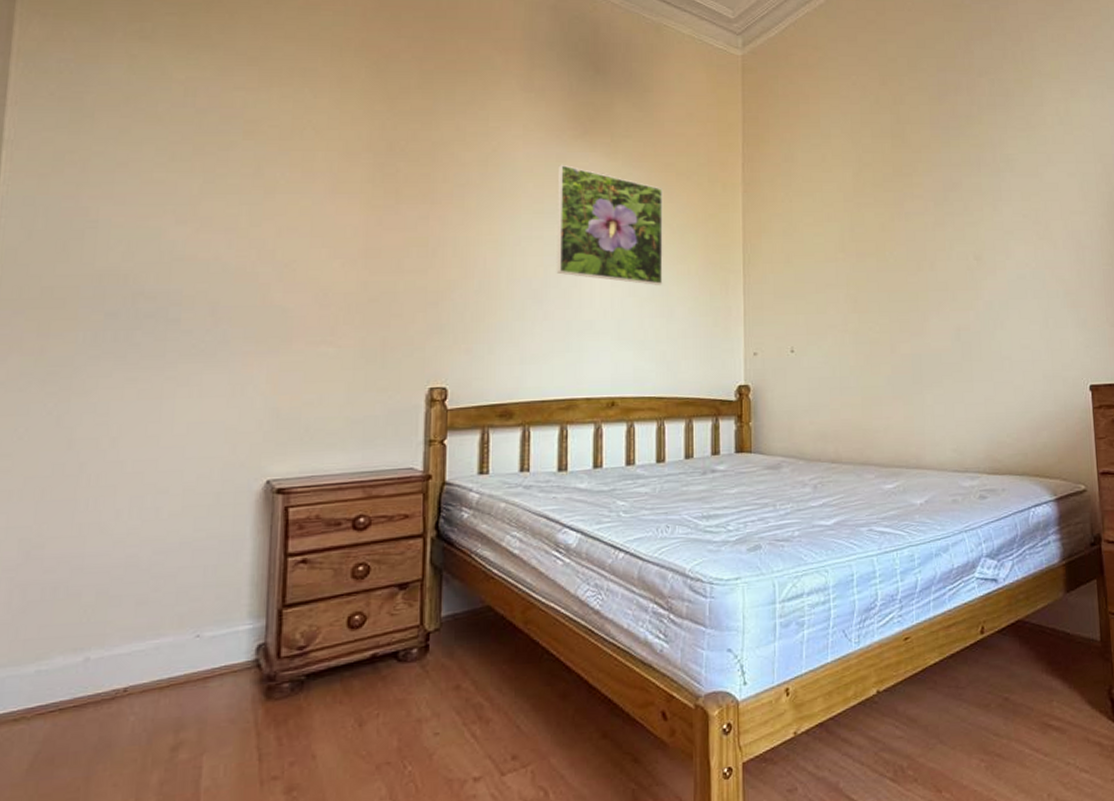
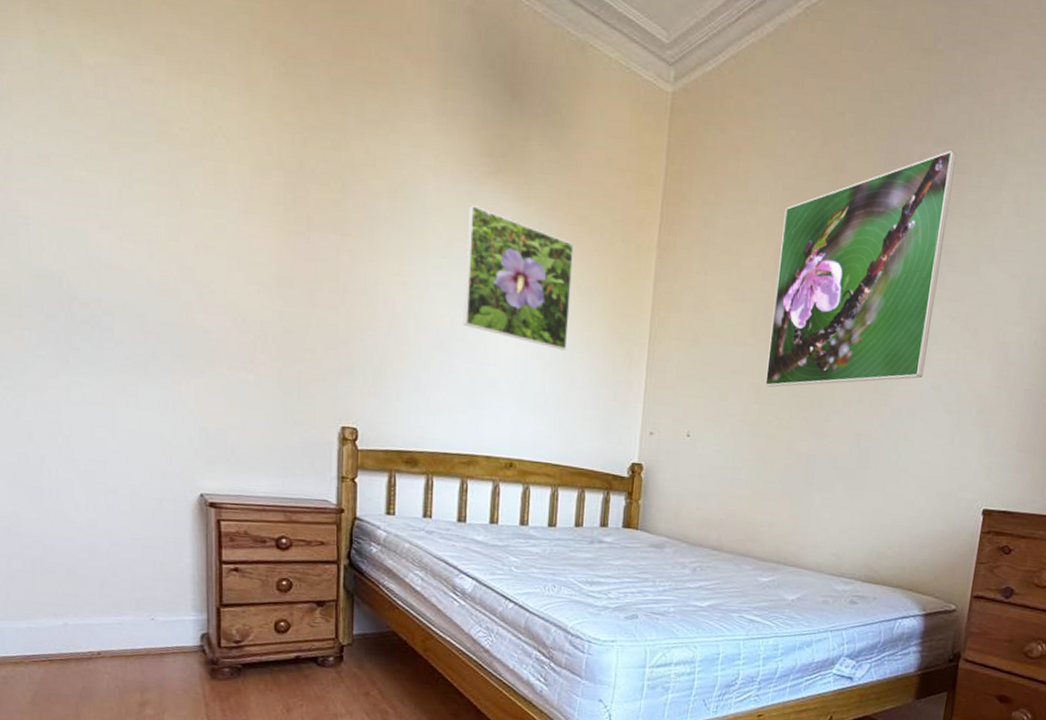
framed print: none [856,78,1008,295] -> present [765,149,957,387]

